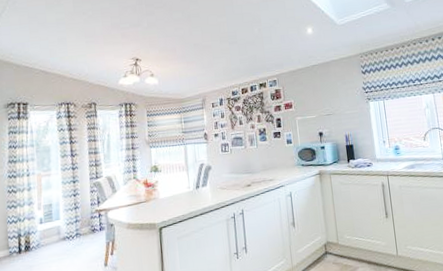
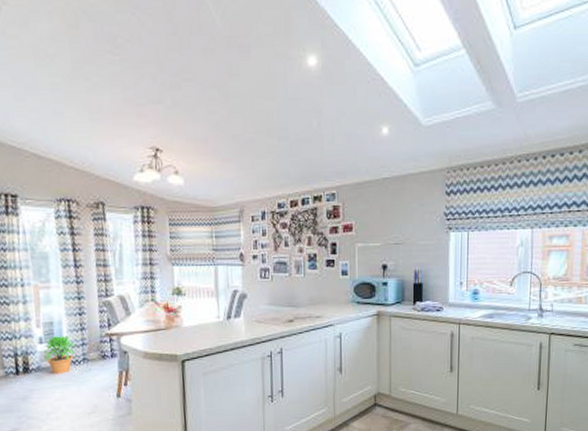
potted plant: none [42,214,70,250] -> present [43,335,75,374]

